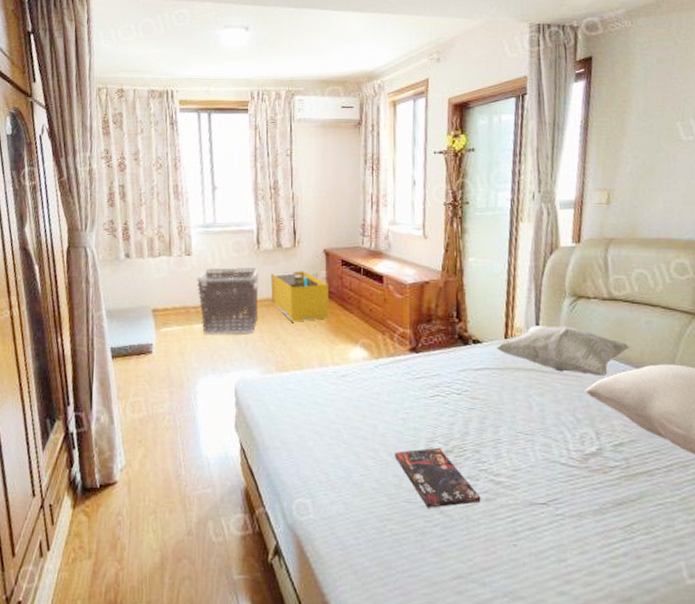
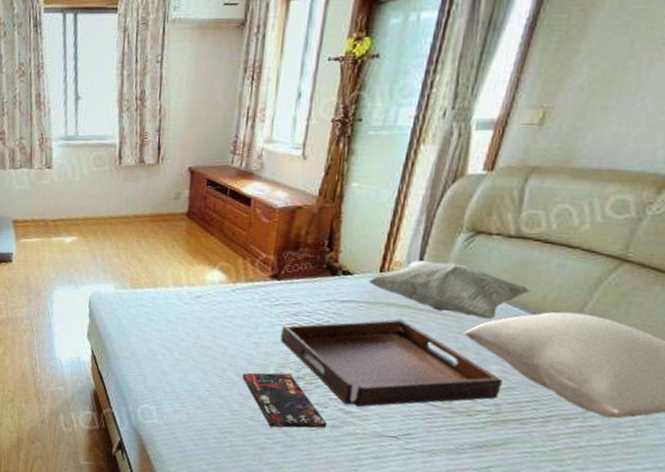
clothes hamper: present [196,266,259,334] -> none [56,182,119,249]
storage bin: present [271,271,330,322] -> none [130,189,191,241]
serving tray: none [426,382,626,475] -> present [280,319,502,407]

